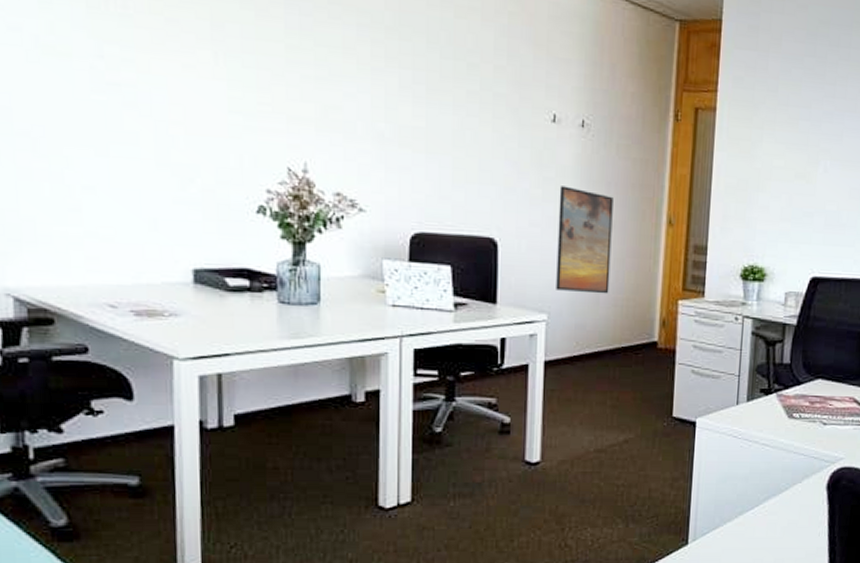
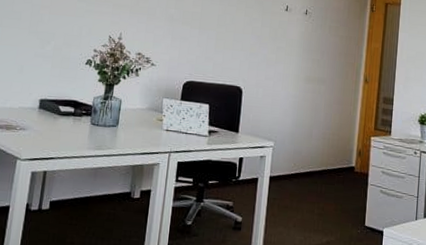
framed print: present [556,186,613,294] -> none [281,53,326,130]

